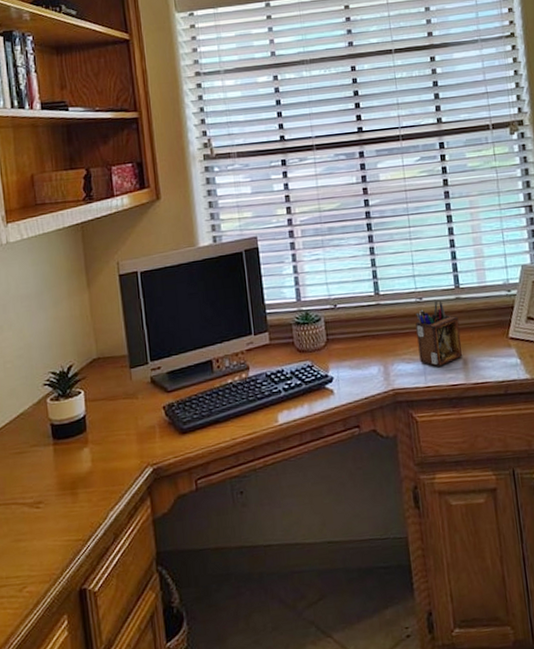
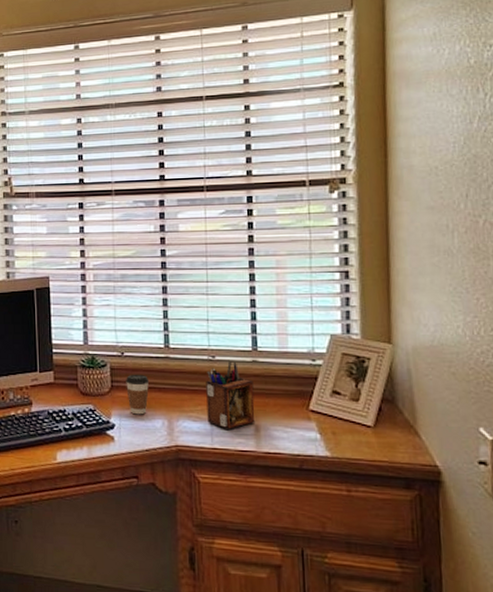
coffee cup: none [340,324,364,365] -> present [126,374,149,415]

